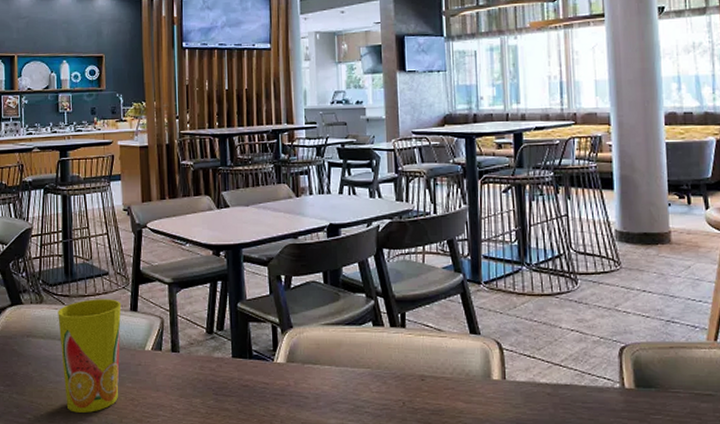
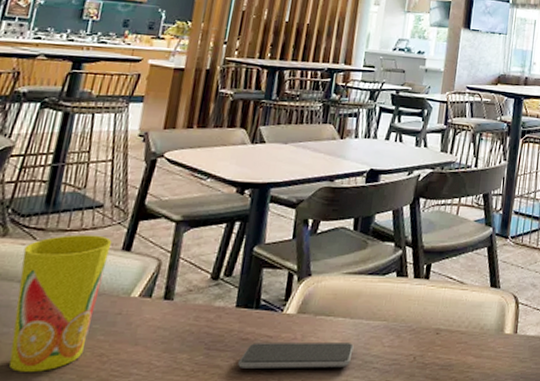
smartphone: none [244,389,344,412] -> present [238,343,354,368]

